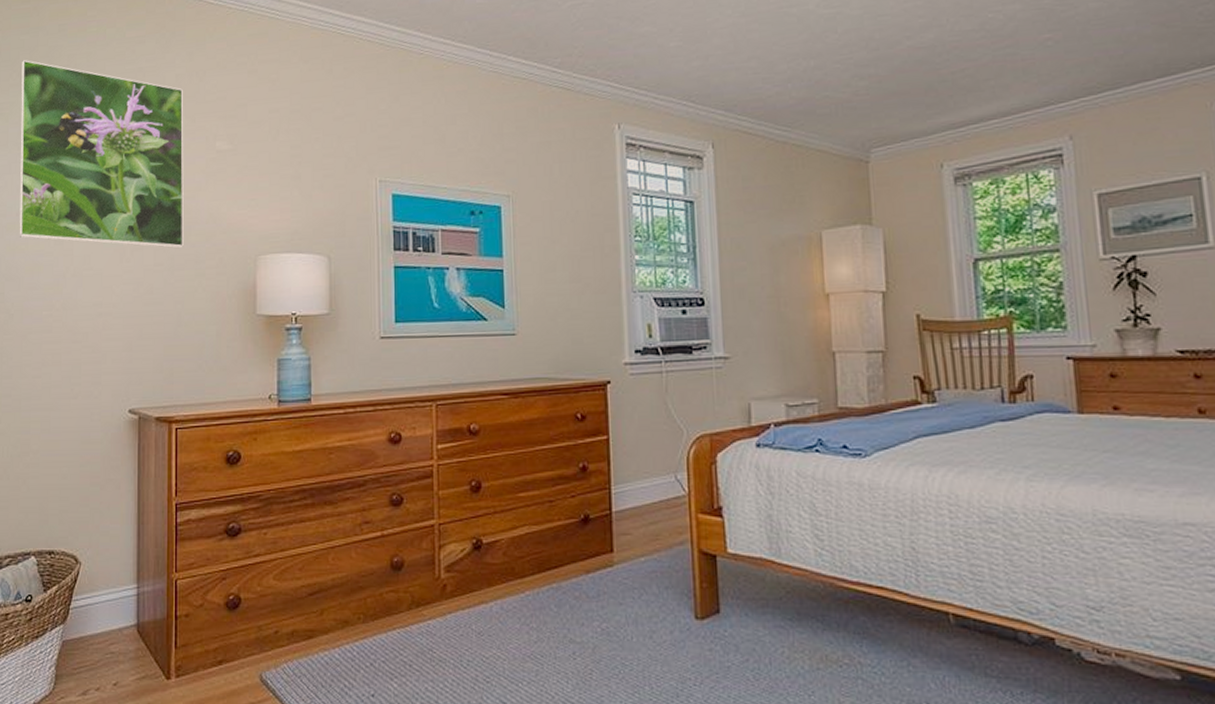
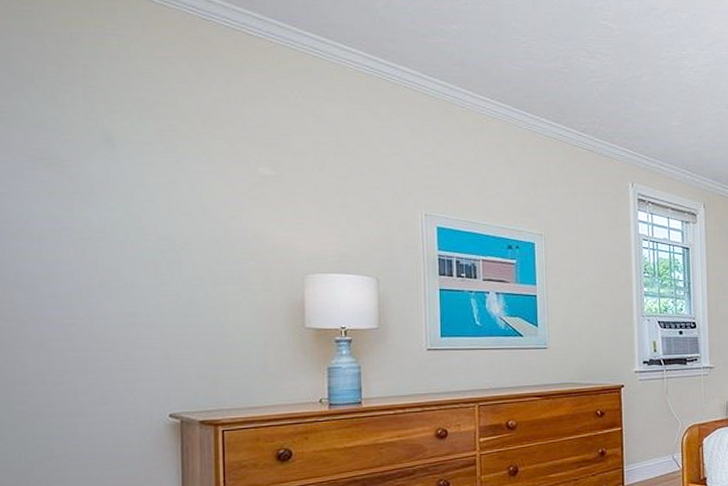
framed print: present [19,60,184,249] -> none [25,64,226,265]

